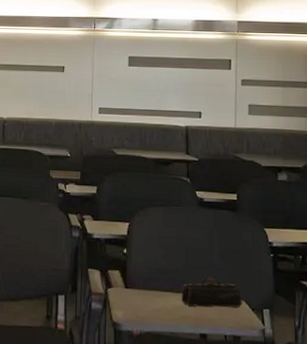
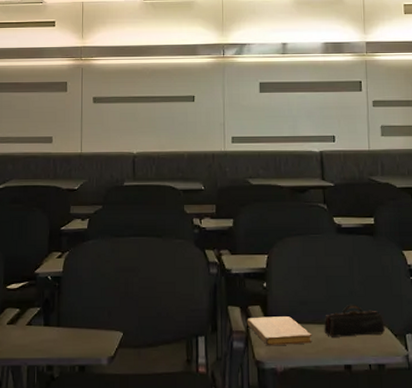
notebook: none [106,281,169,311] -> present [247,316,313,346]

